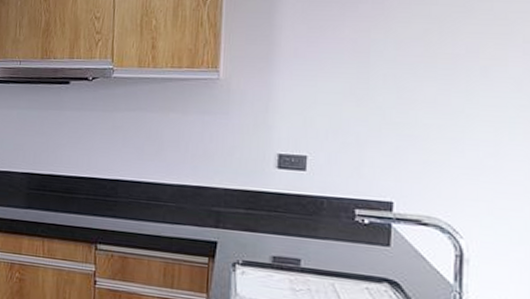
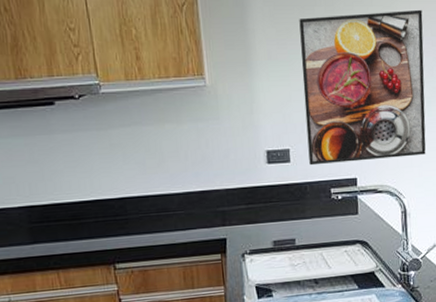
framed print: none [330,10,512,188] -> present [299,9,426,166]

